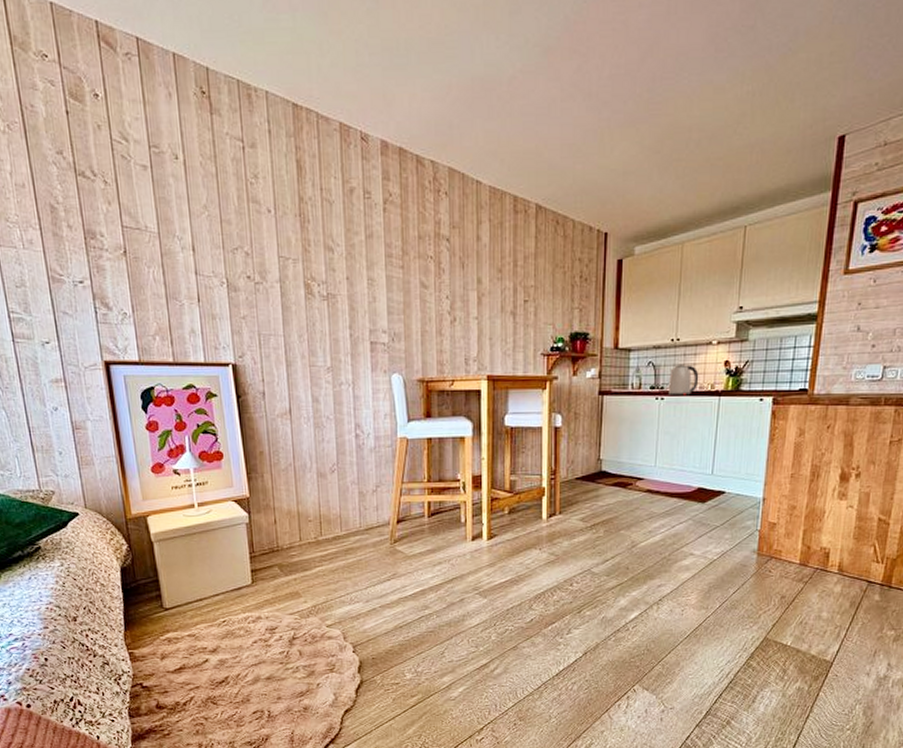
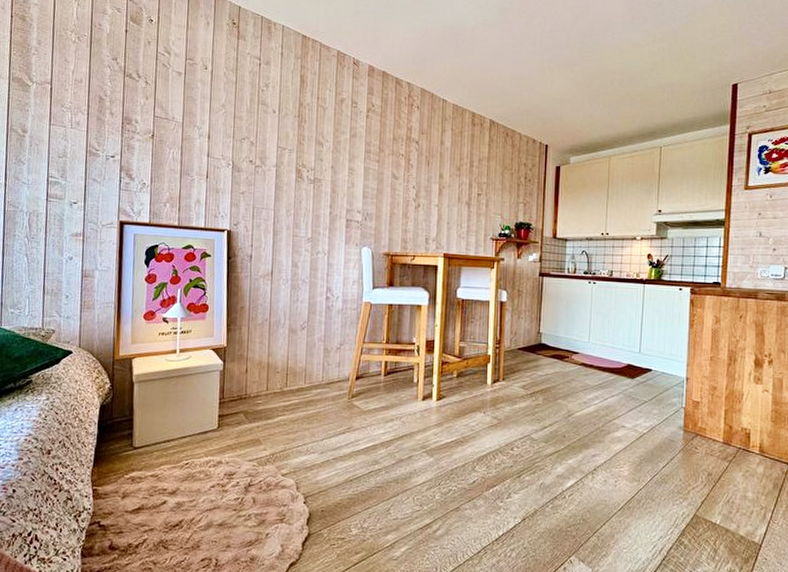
kettle: present [669,364,699,396] -> none [600,255,626,282]

